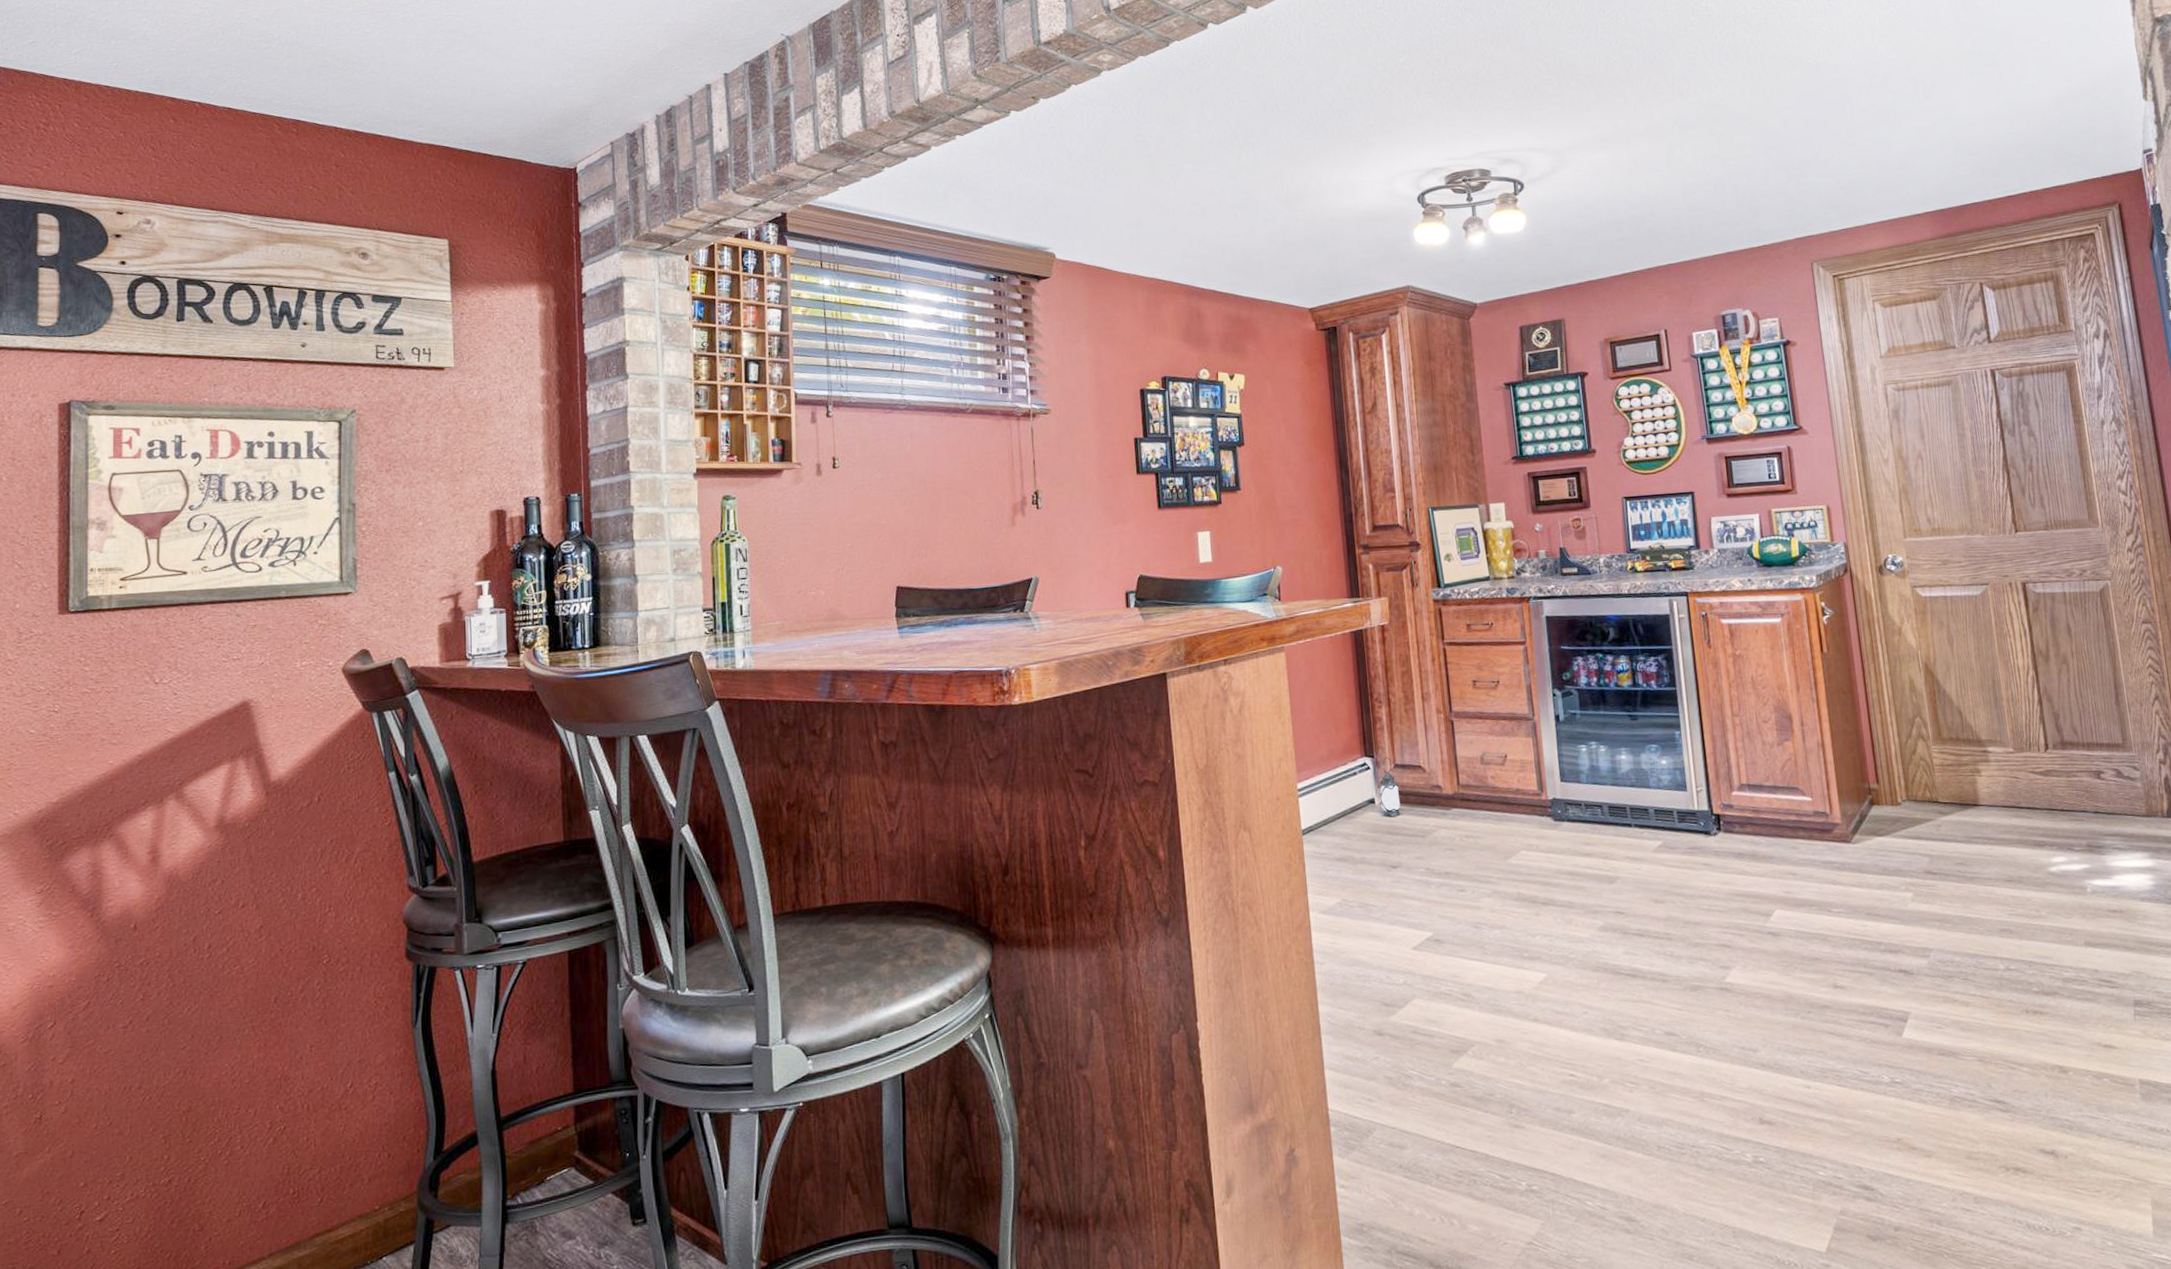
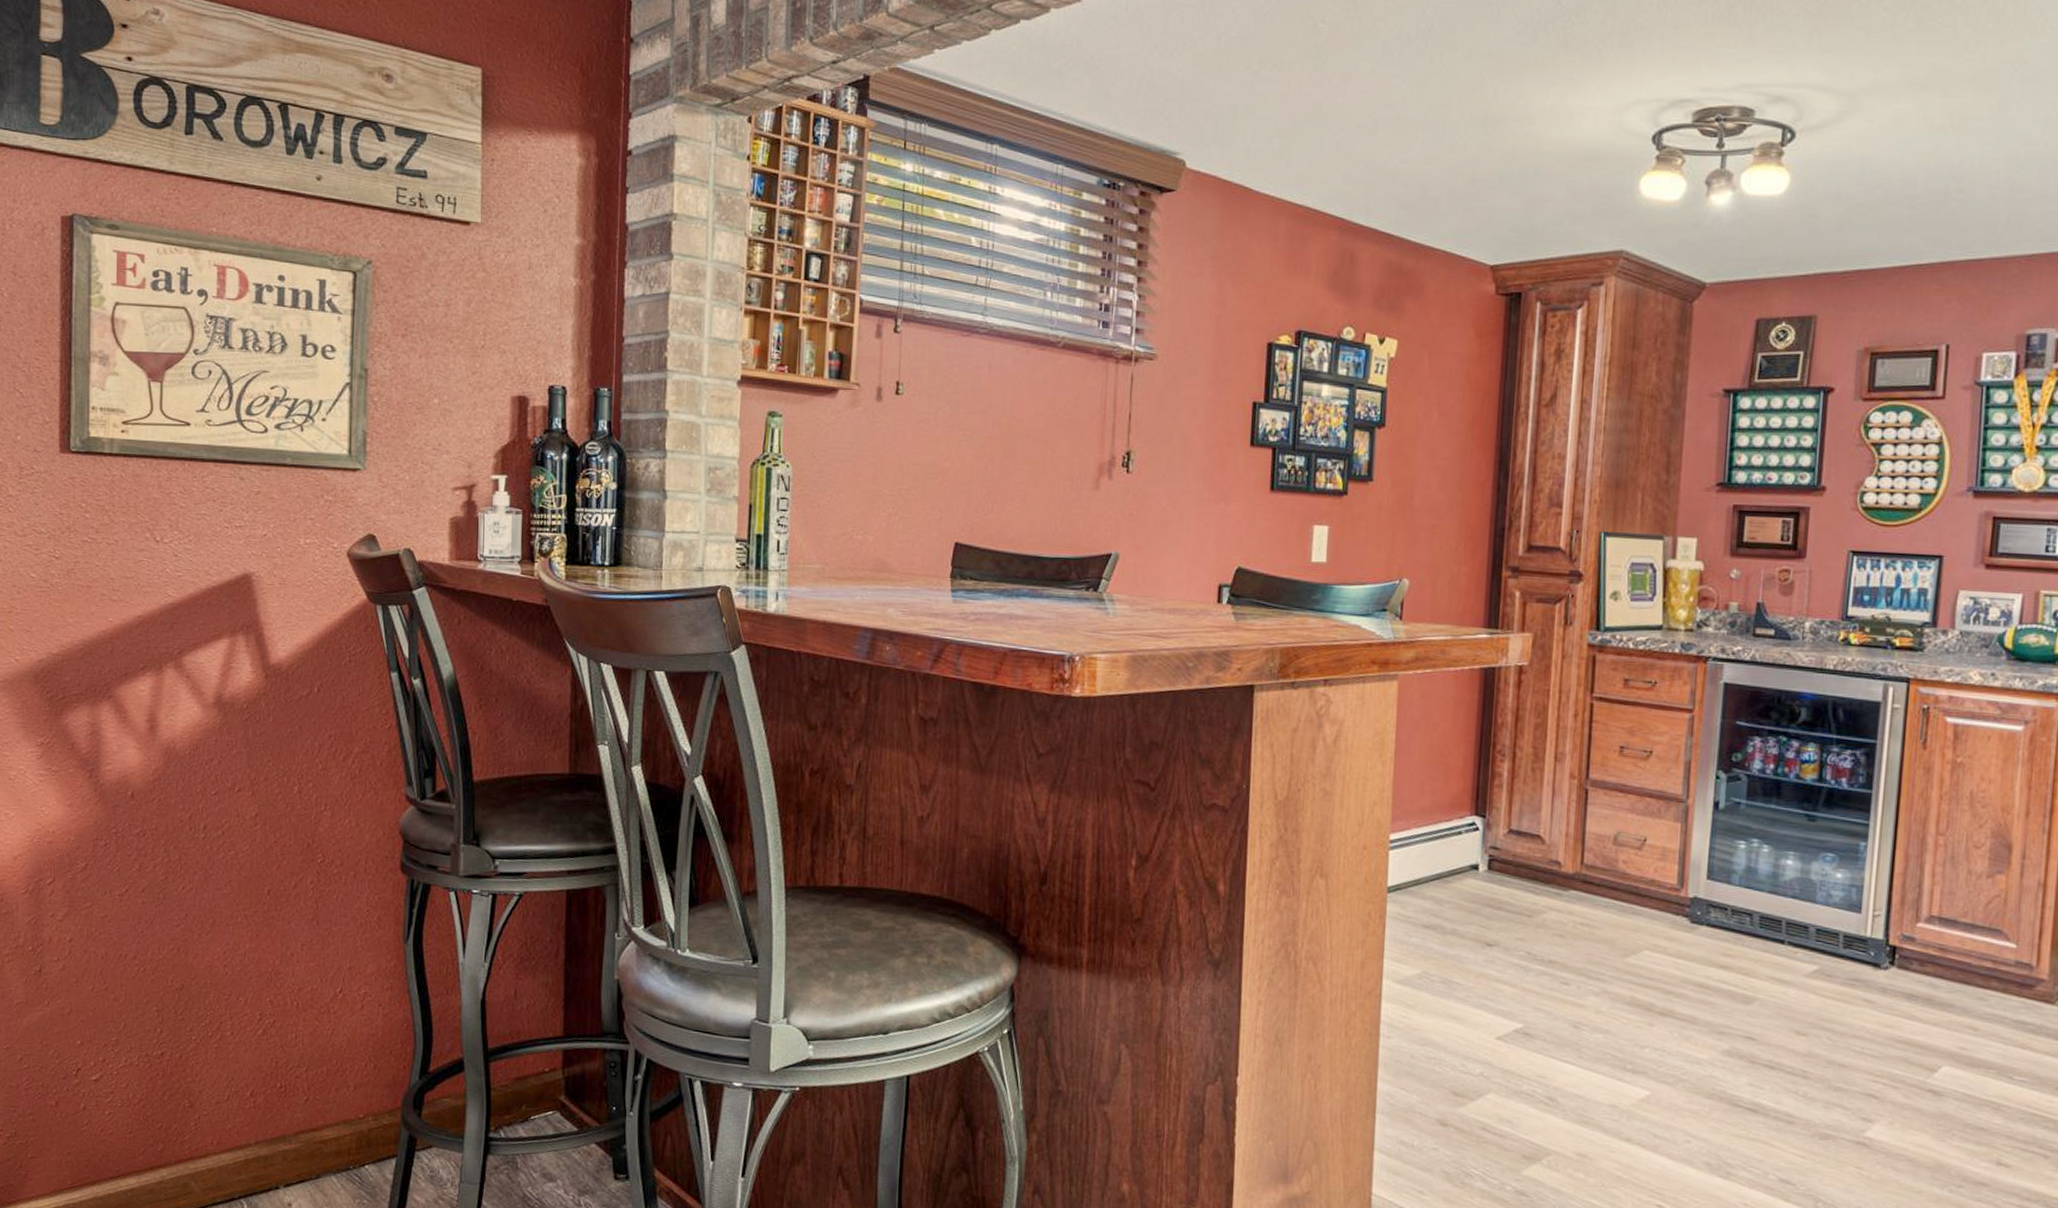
lantern: present [1380,757,1401,817] -> none [1485,820,1511,889]

